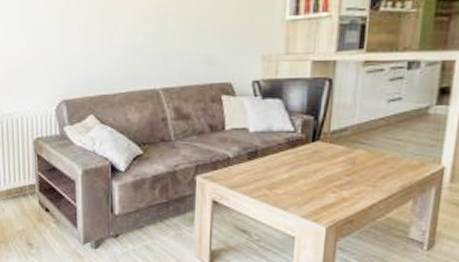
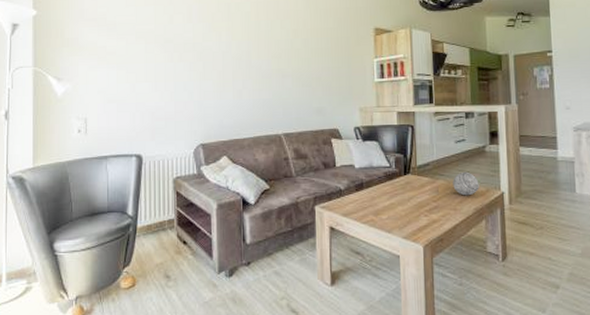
decorative orb: none [375,139,413,170] -> present [453,171,479,196]

